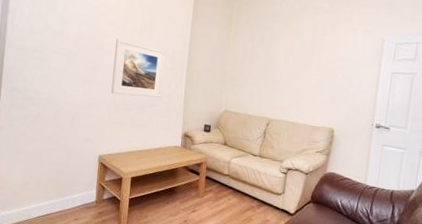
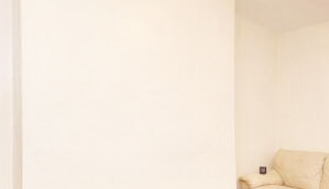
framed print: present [111,38,166,98] -> none [153,85,210,145]

